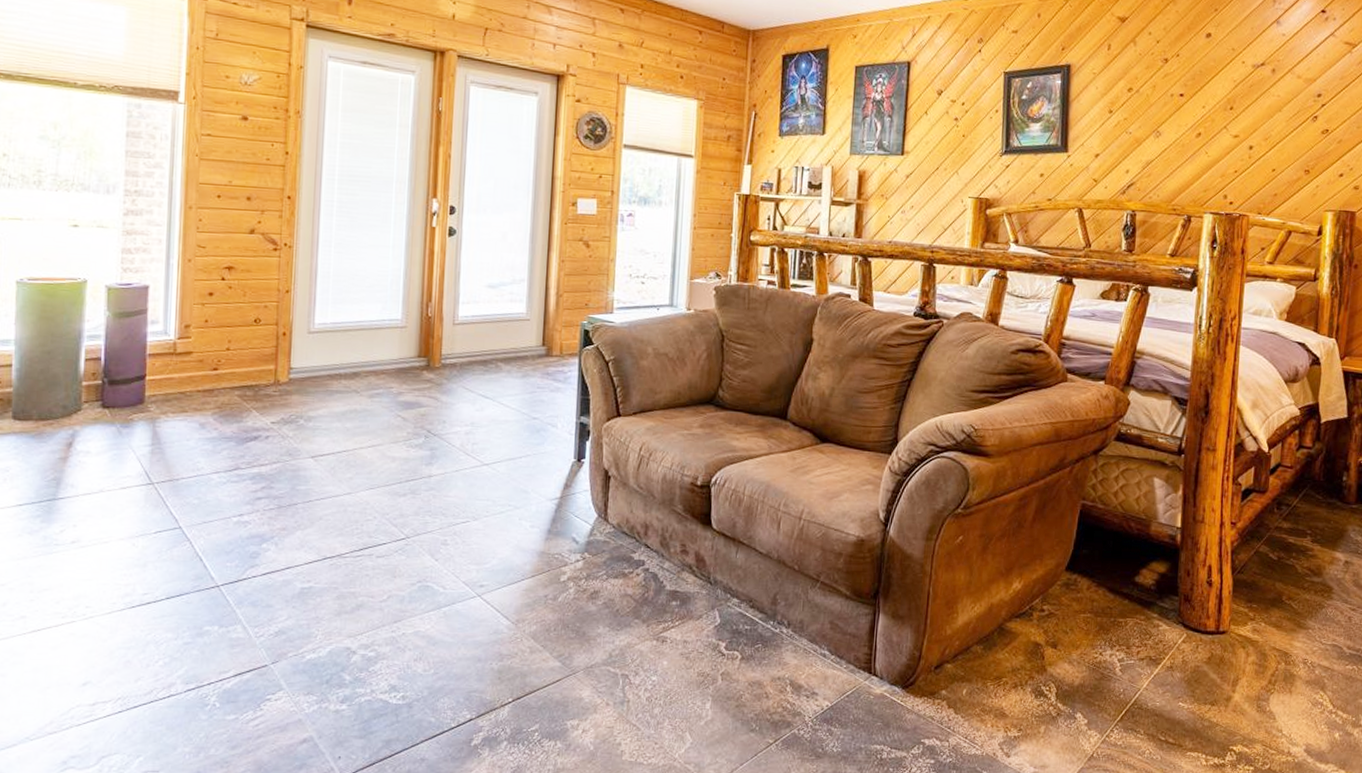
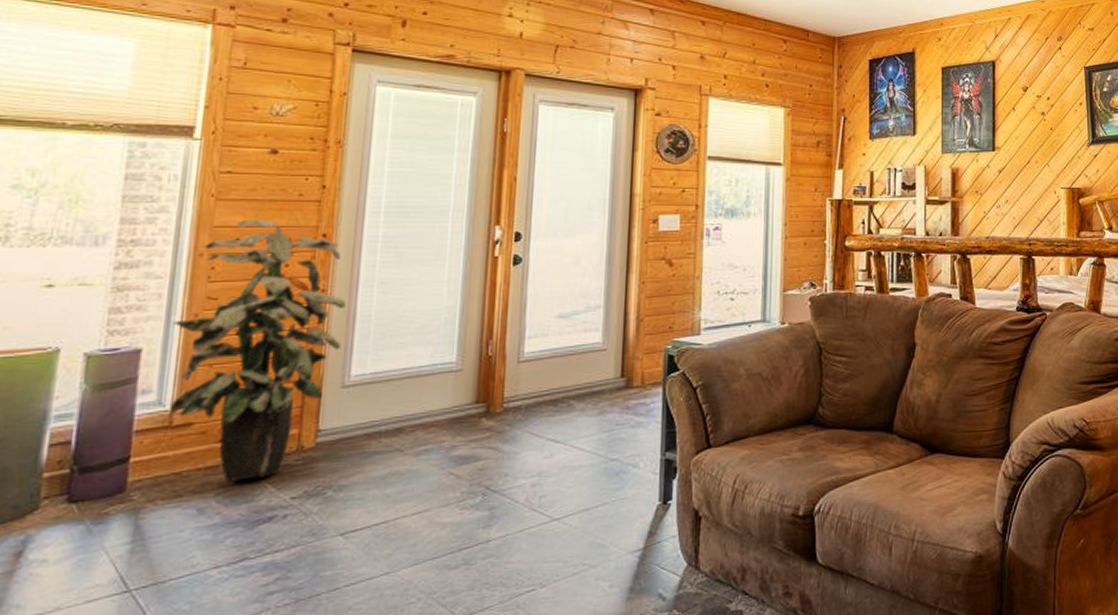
indoor plant: none [172,179,309,404] -> present [169,220,346,482]

